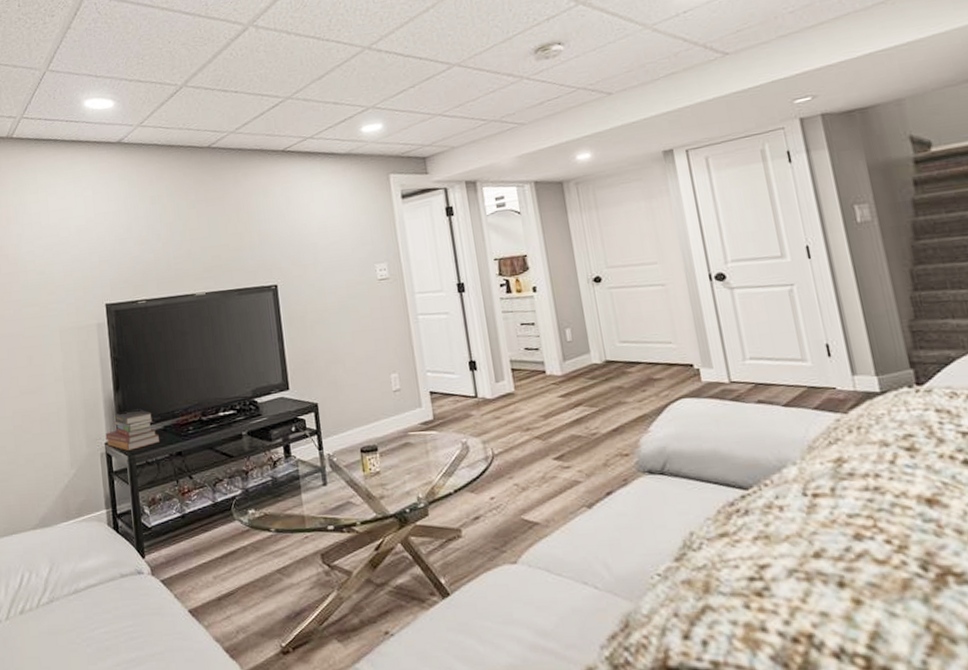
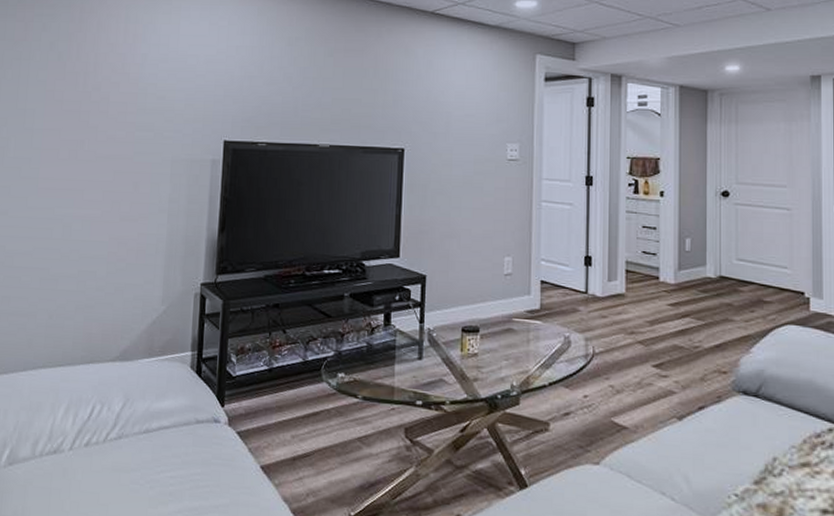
books: present [105,409,159,451] -> none [202,253,258,295]

